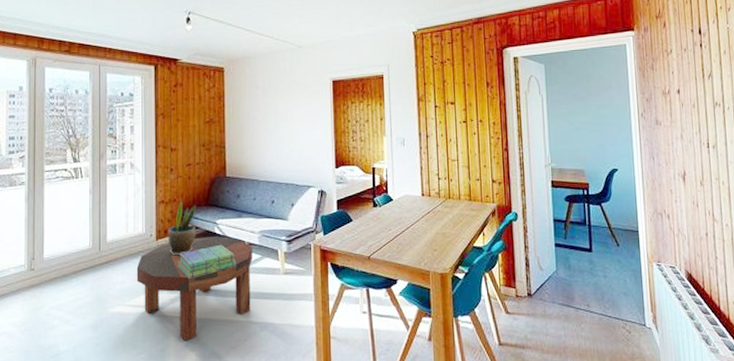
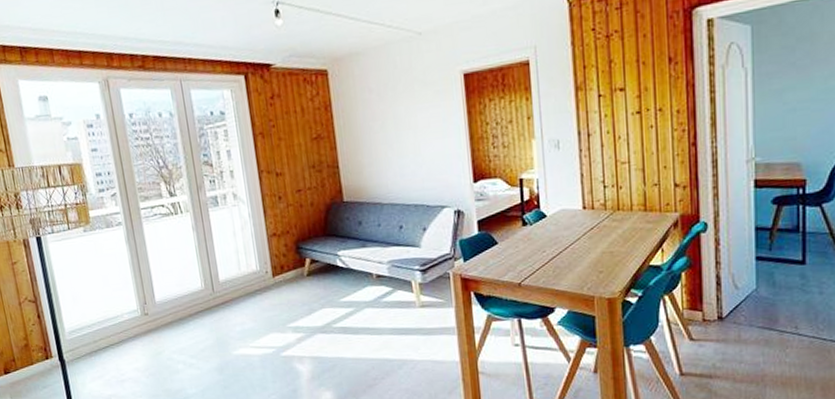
coffee table: present [136,236,252,341] -> none [255,269,386,381]
potted plant: present [167,201,196,256] -> none [284,232,316,293]
stack of books: present [178,244,237,280] -> none [300,278,366,318]

